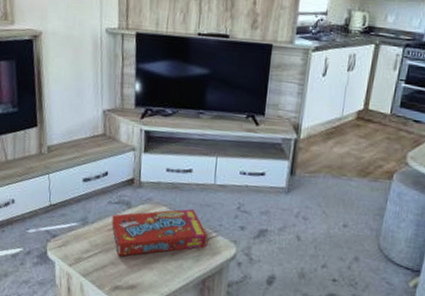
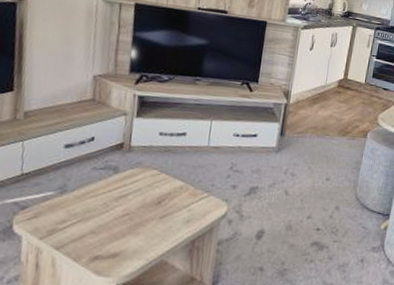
snack box: present [111,208,209,256] -> none [94,170,200,224]

